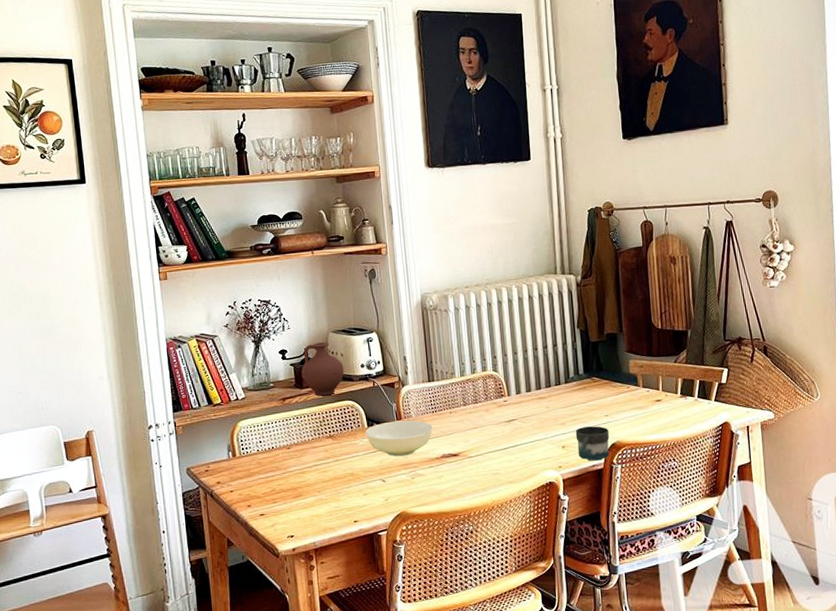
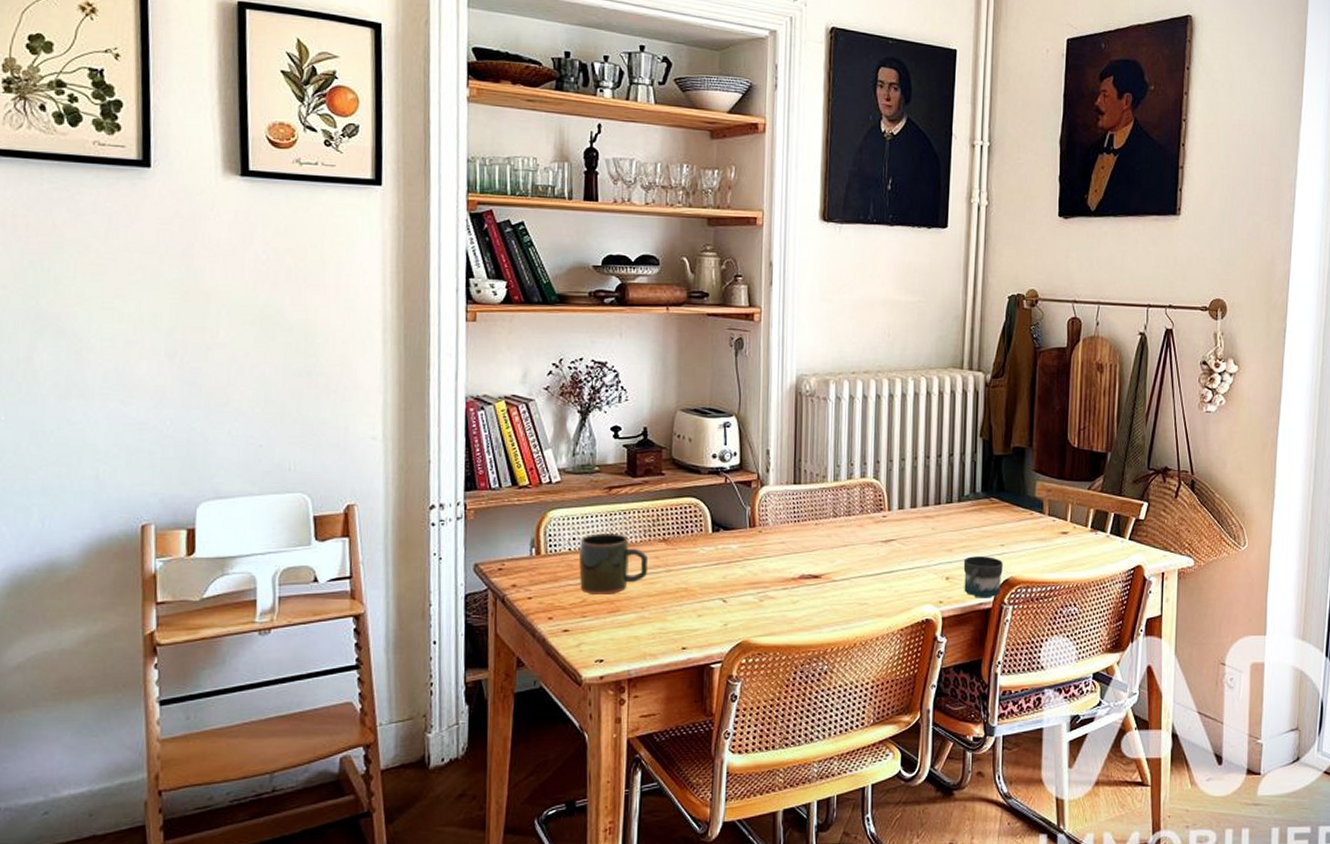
mug: none [265,434,321,484] -> present [579,533,649,594]
ceramic jug: present [301,342,344,396] -> none [636,421,691,489]
bowl: present [365,420,433,457] -> none [708,528,793,573]

